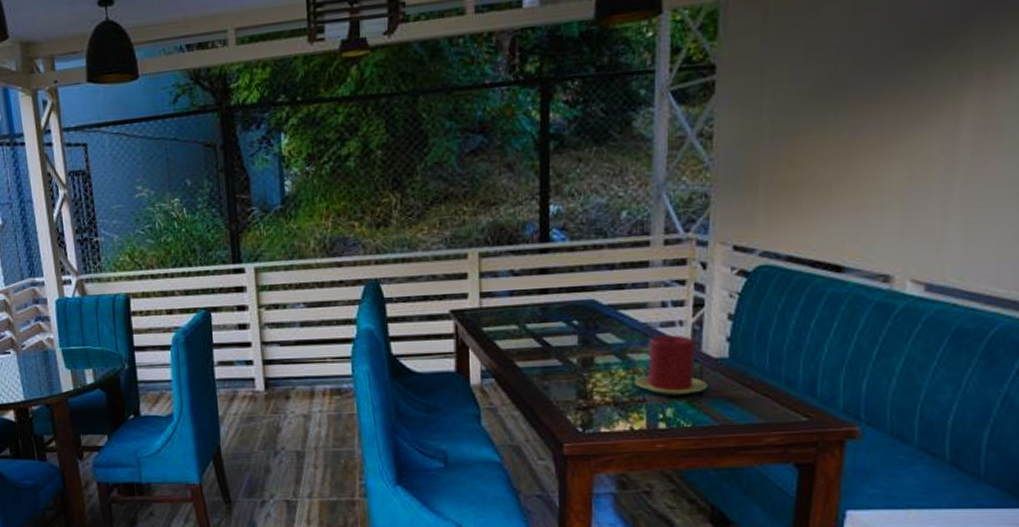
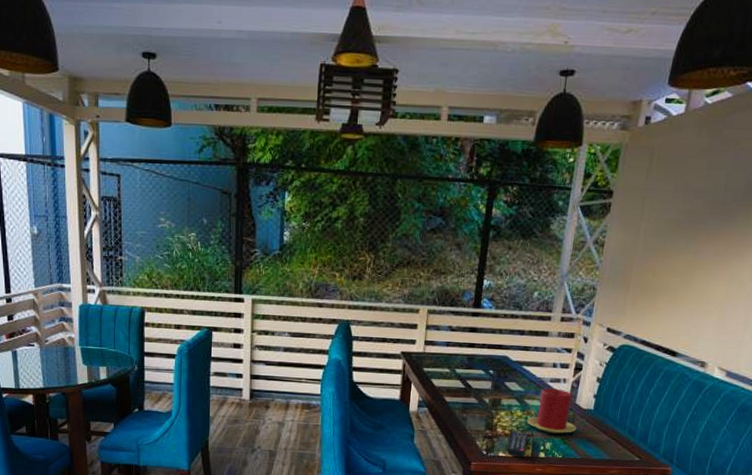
remote control: none [611,397,639,433] -> present [507,431,529,458]

